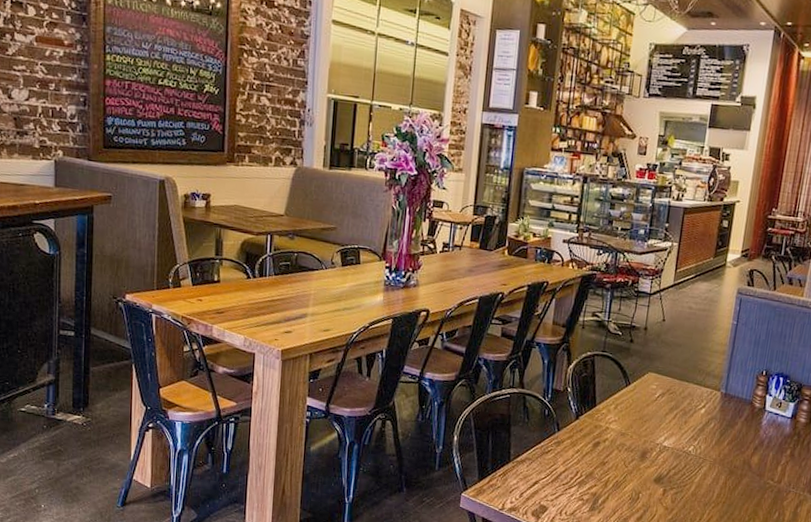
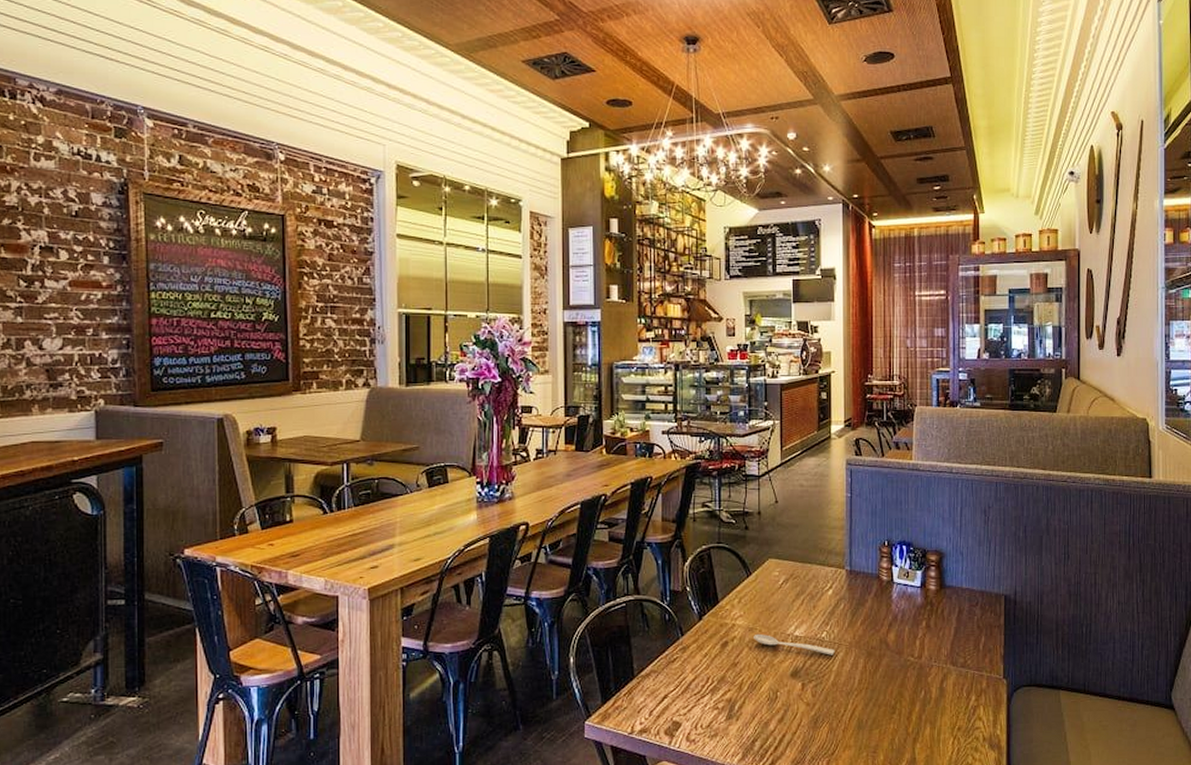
spoon: none [624,439,699,468] -> present [754,633,835,655]

